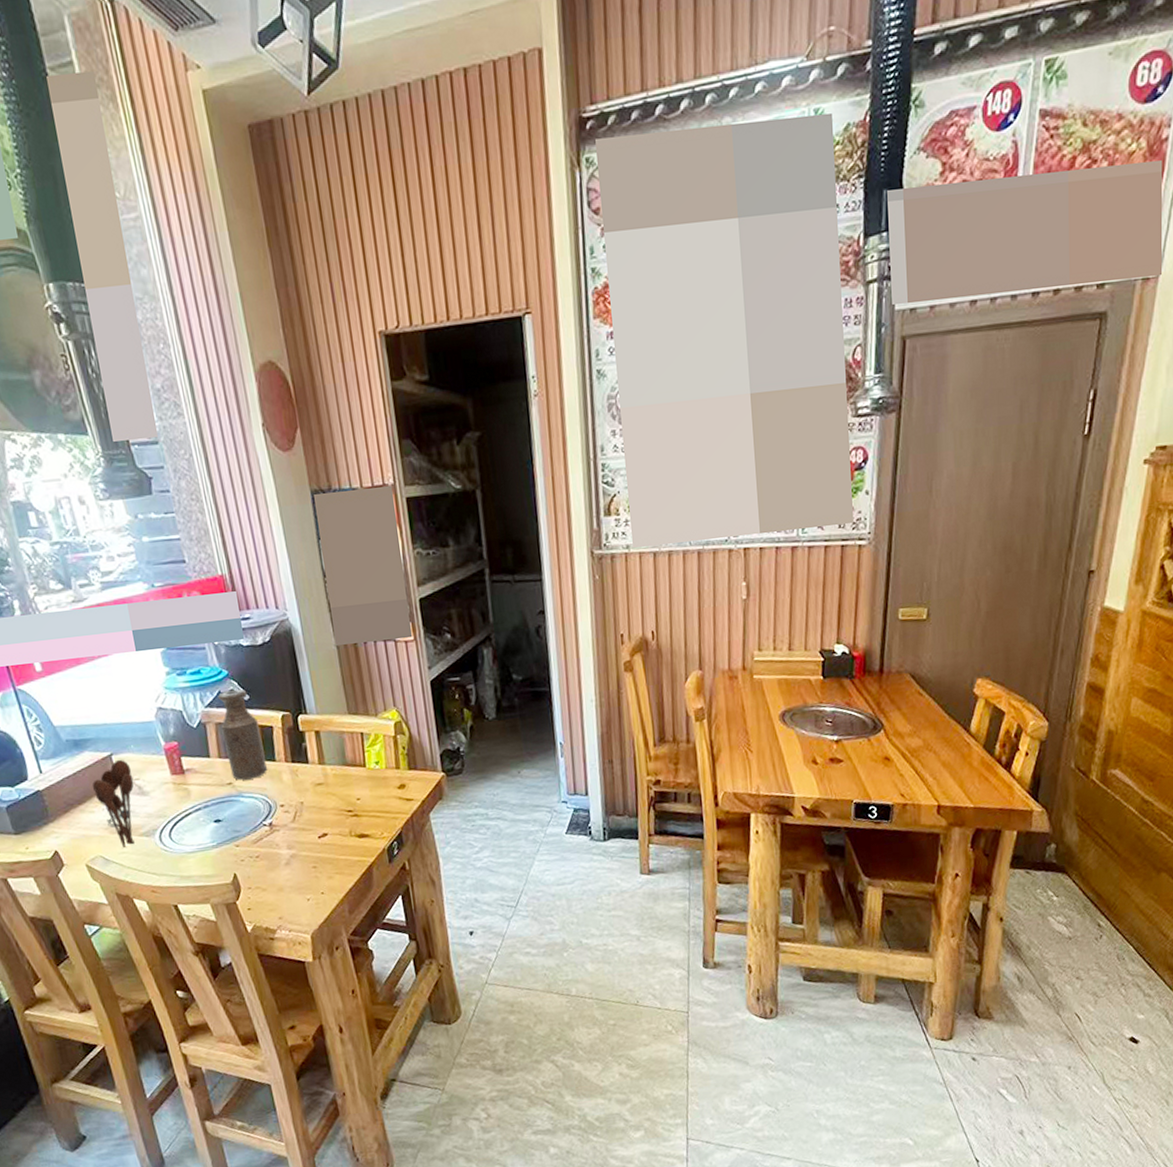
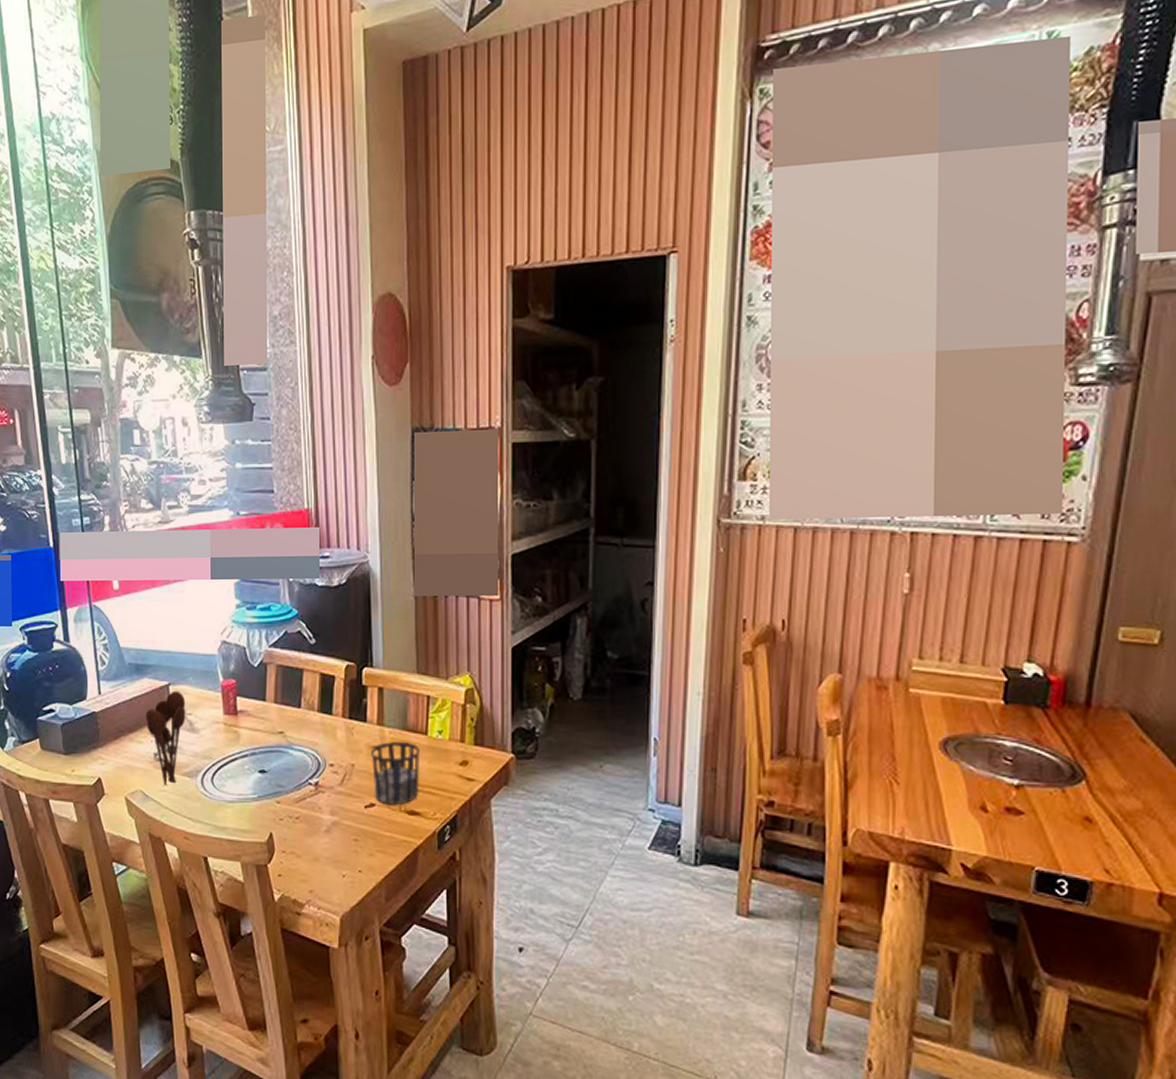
bottle: present [217,689,267,780] -> none [282,631,322,731]
cup: none [316,775,365,833] -> present [371,742,419,805]

